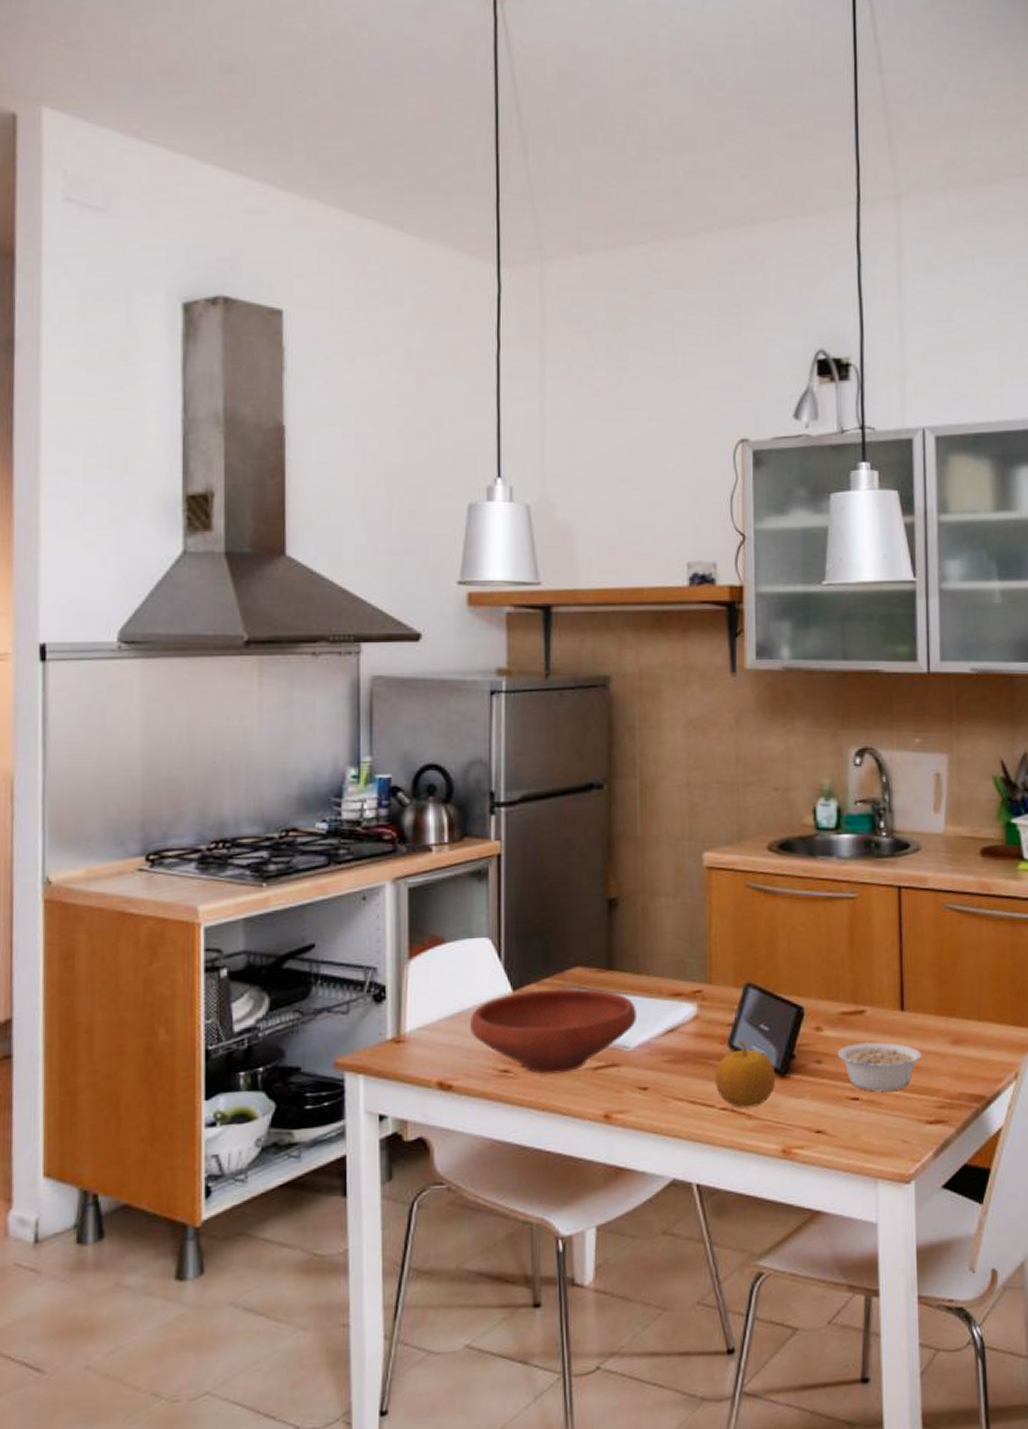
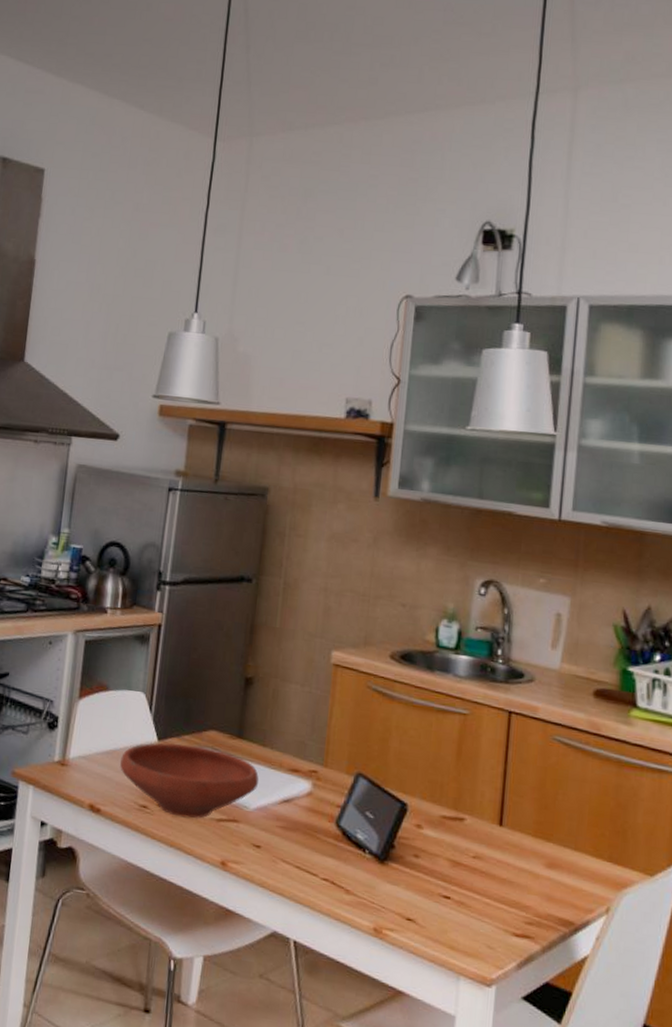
fruit: present [715,1040,776,1108] -> none [320,822,376,884]
legume: present [837,1042,922,1092] -> none [434,846,515,899]

